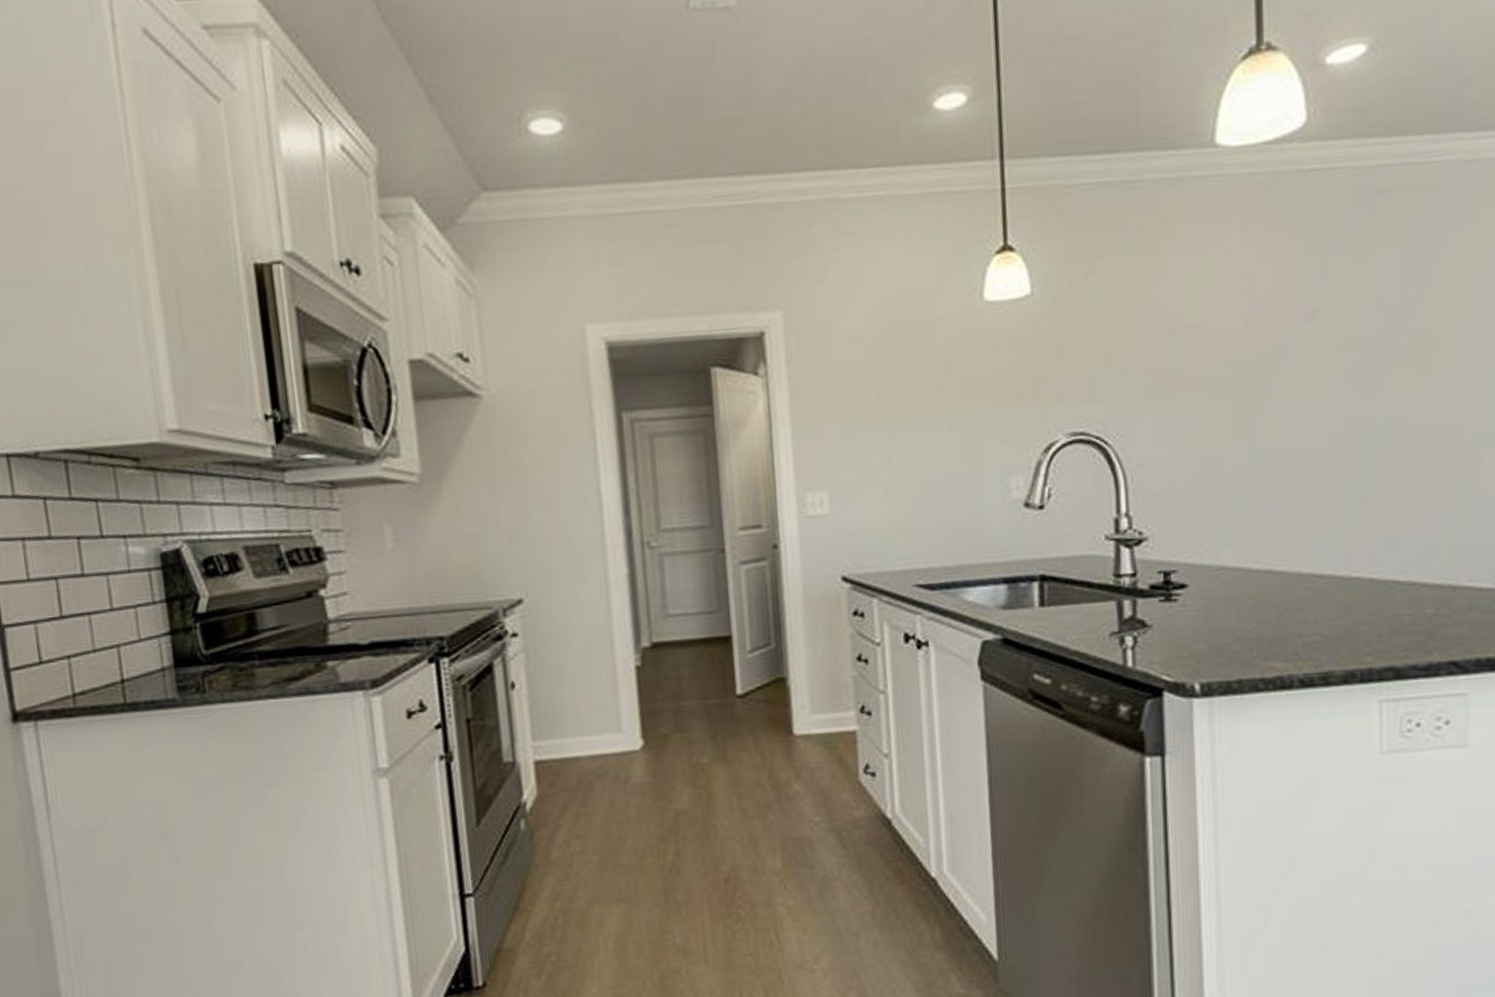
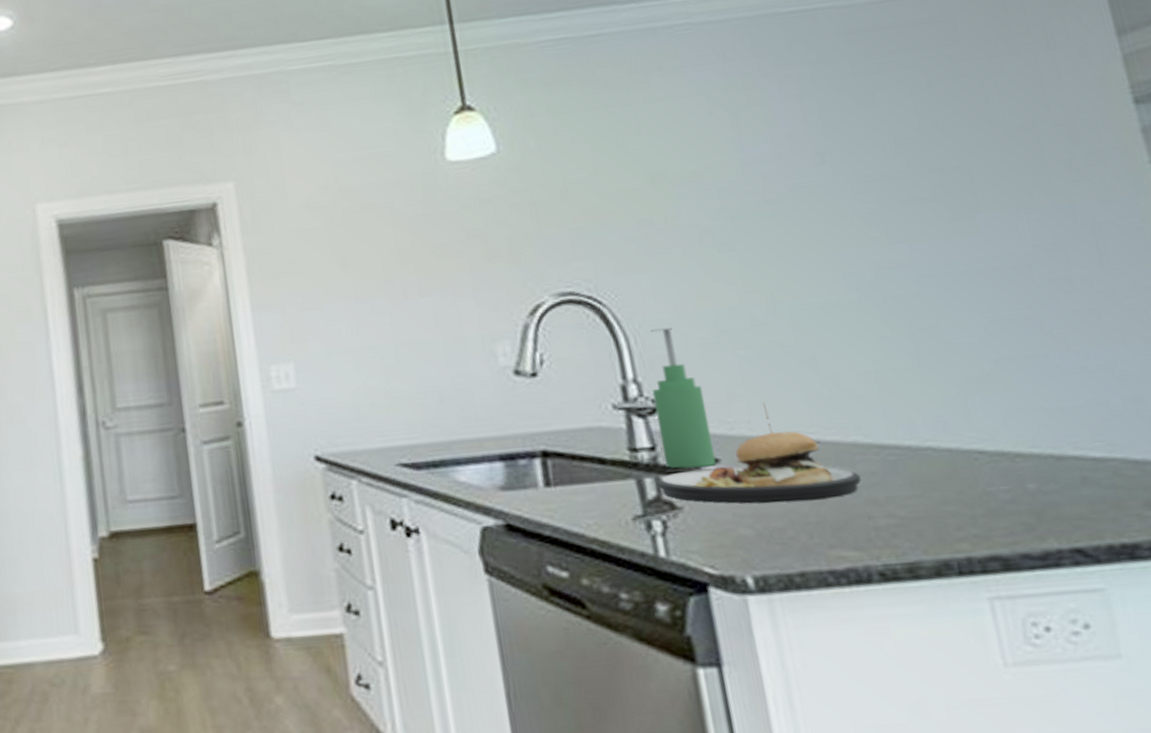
plate: none [1133,537,1299,622] -> present [656,403,861,503]
soap dispenser: none [1140,467,1185,593] -> present [650,327,717,469]

